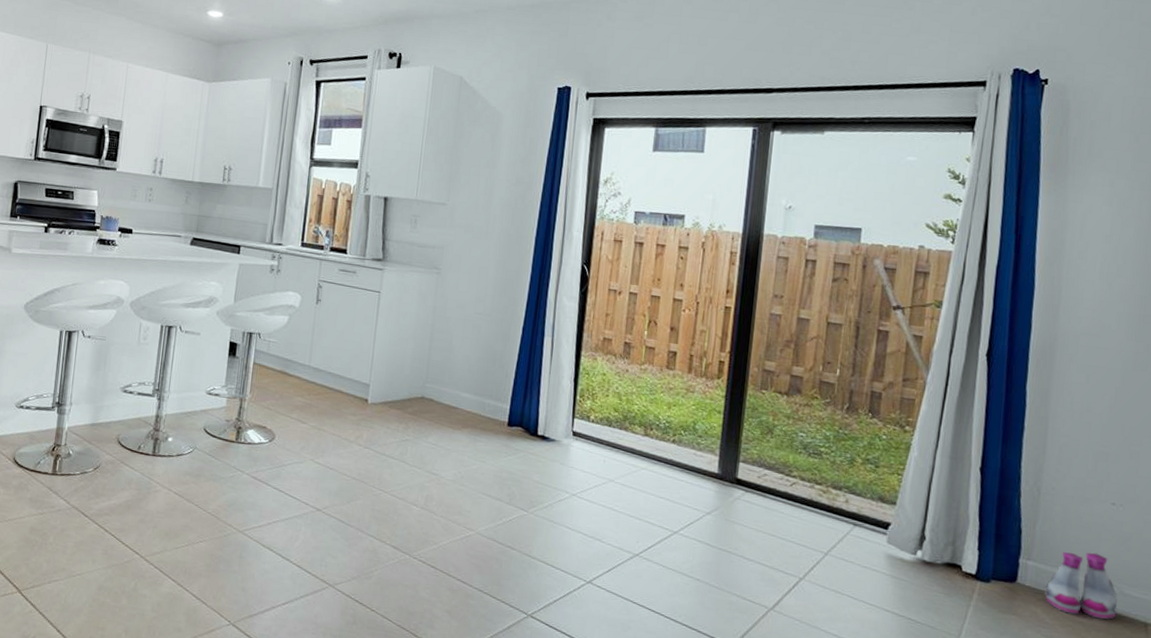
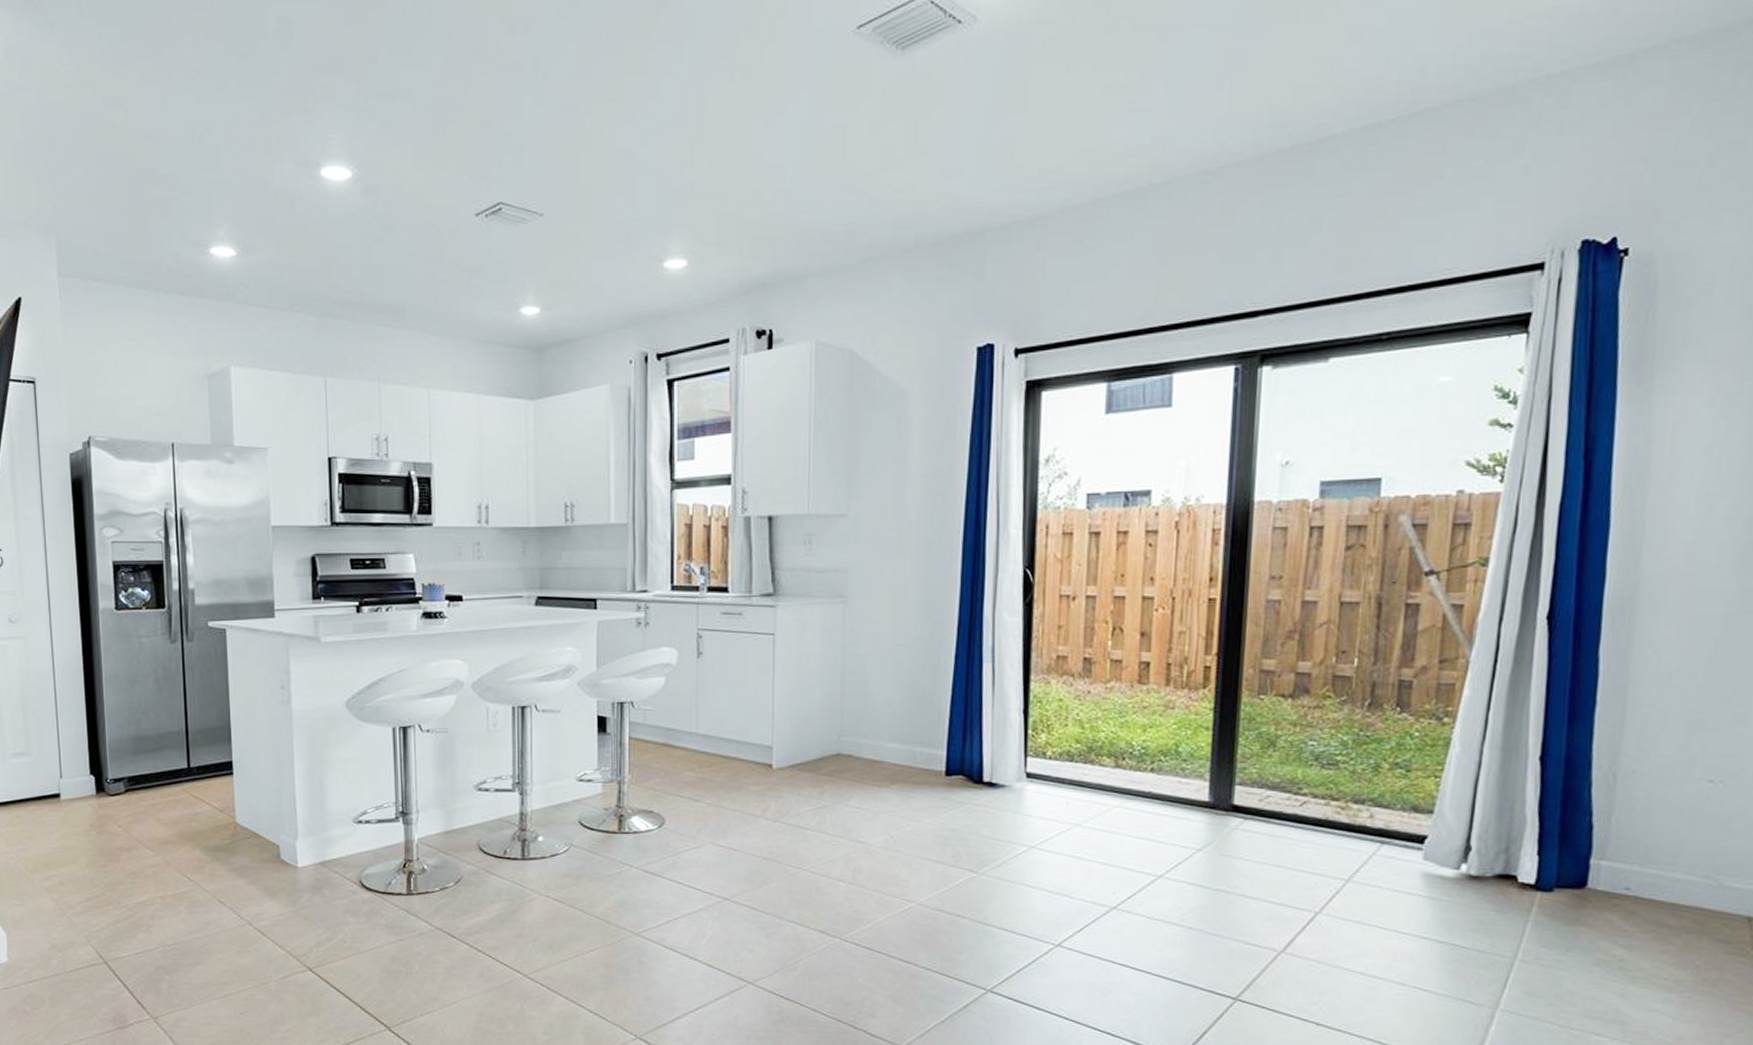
boots: present [1044,552,1118,620] -> none [1622,842,1714,919]

